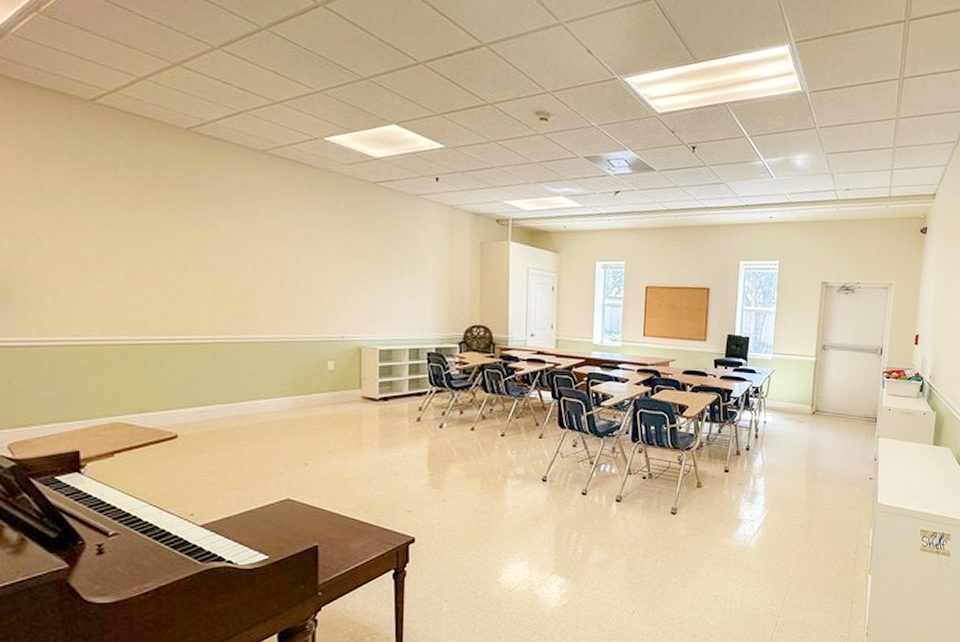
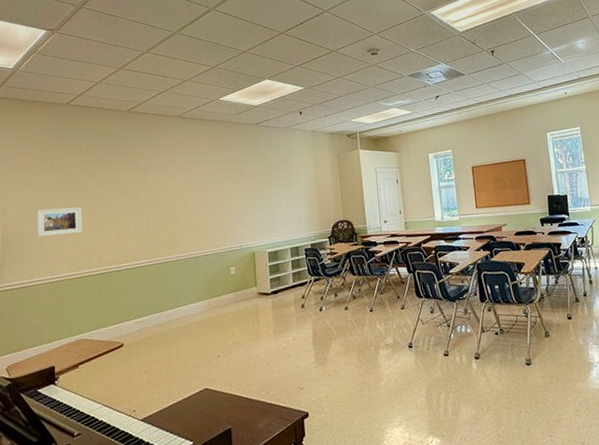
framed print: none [46,244,119,287] -> present [36,207,83,238]

